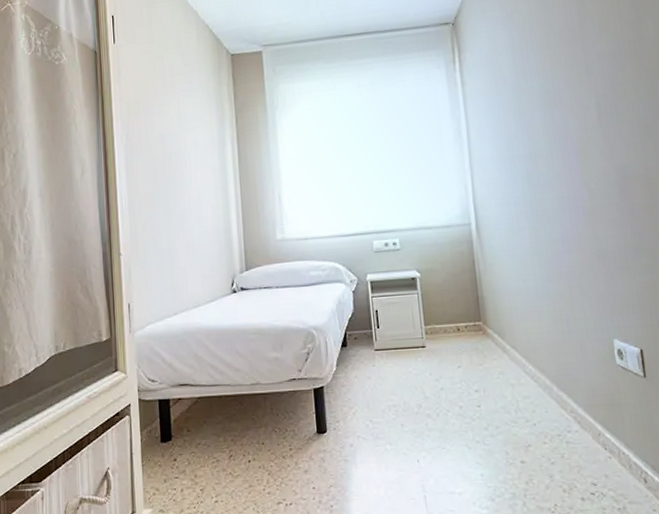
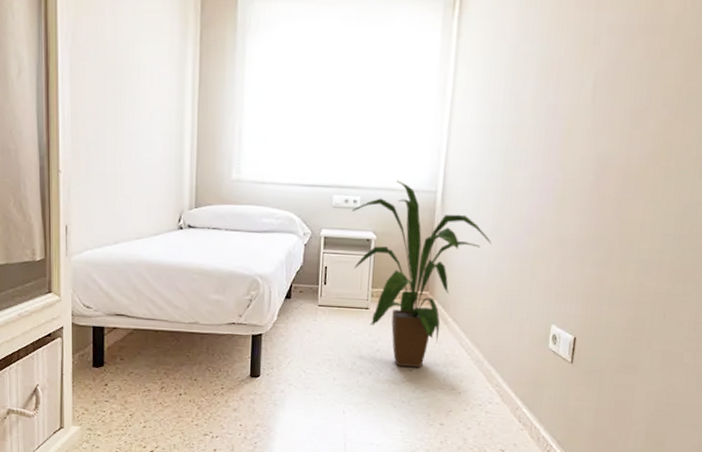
house plant: none [392,218,534,403] -> present [351,180,492,367]

